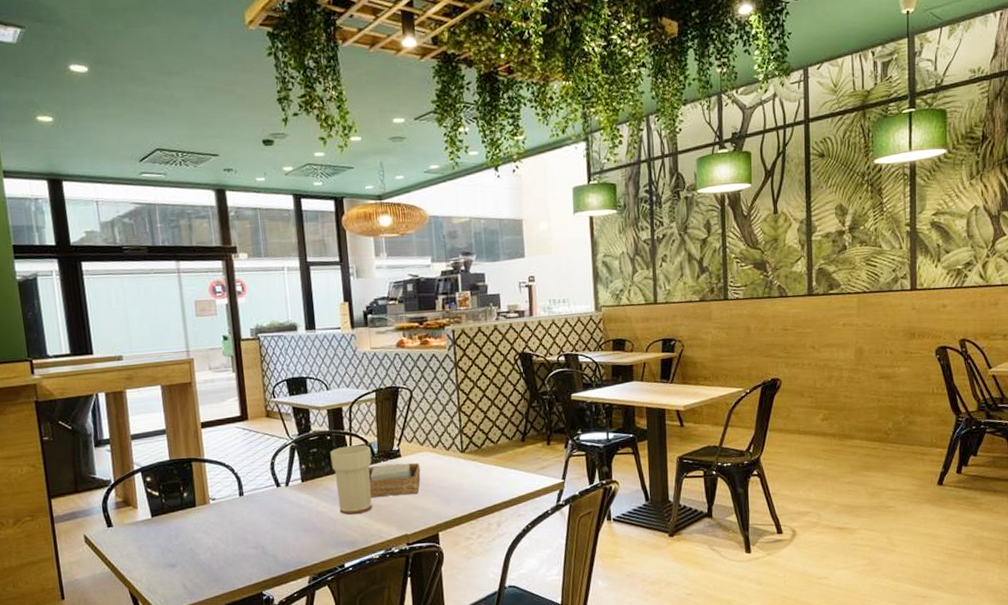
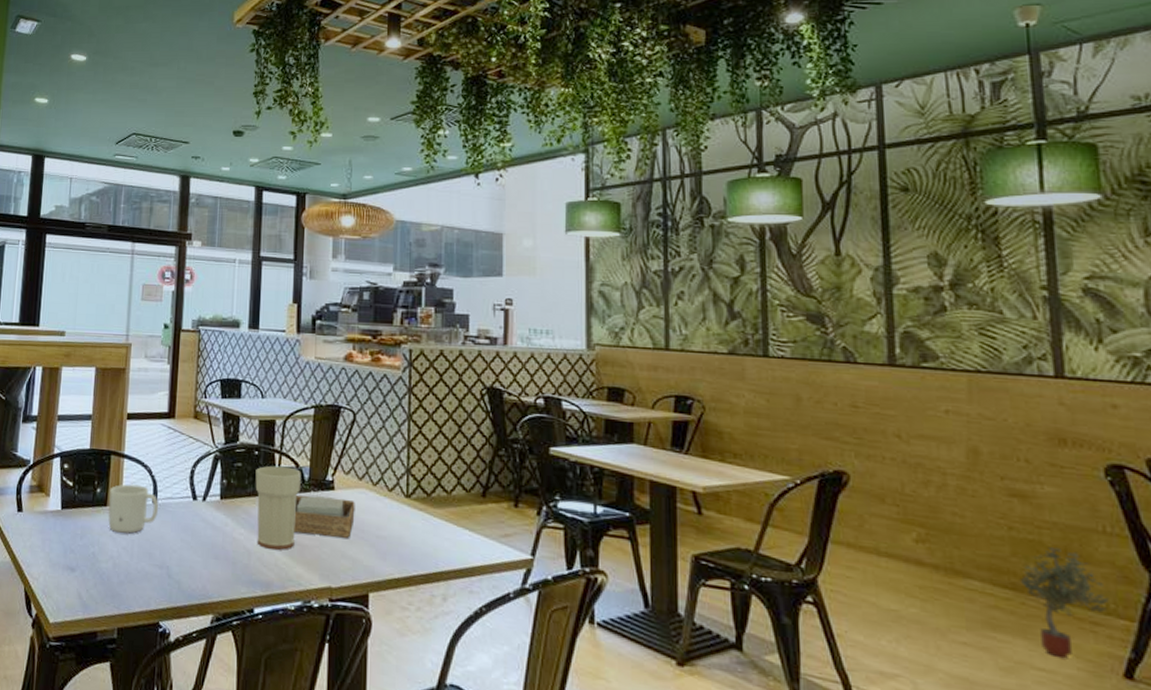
mug: none [195,483,246,527] -> present [107,484,158,534]
potted tree: none [883,409,932,480] -> present [1019,547,1109,658]

